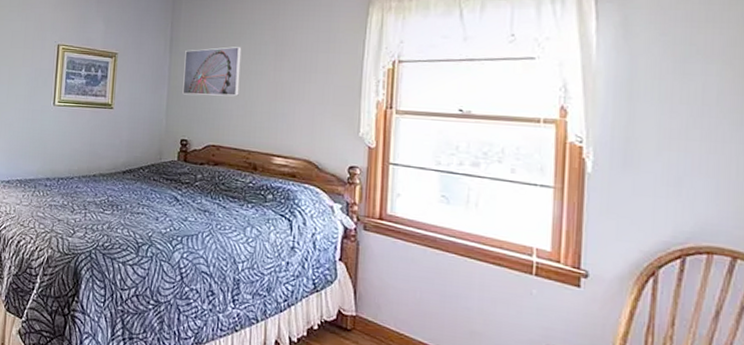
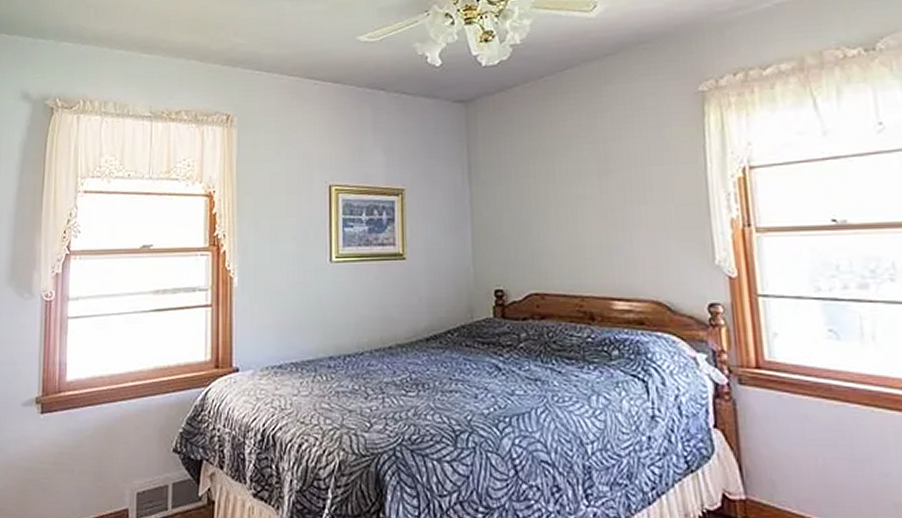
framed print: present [182,47,242,97] -> none [488,168,560,233]

